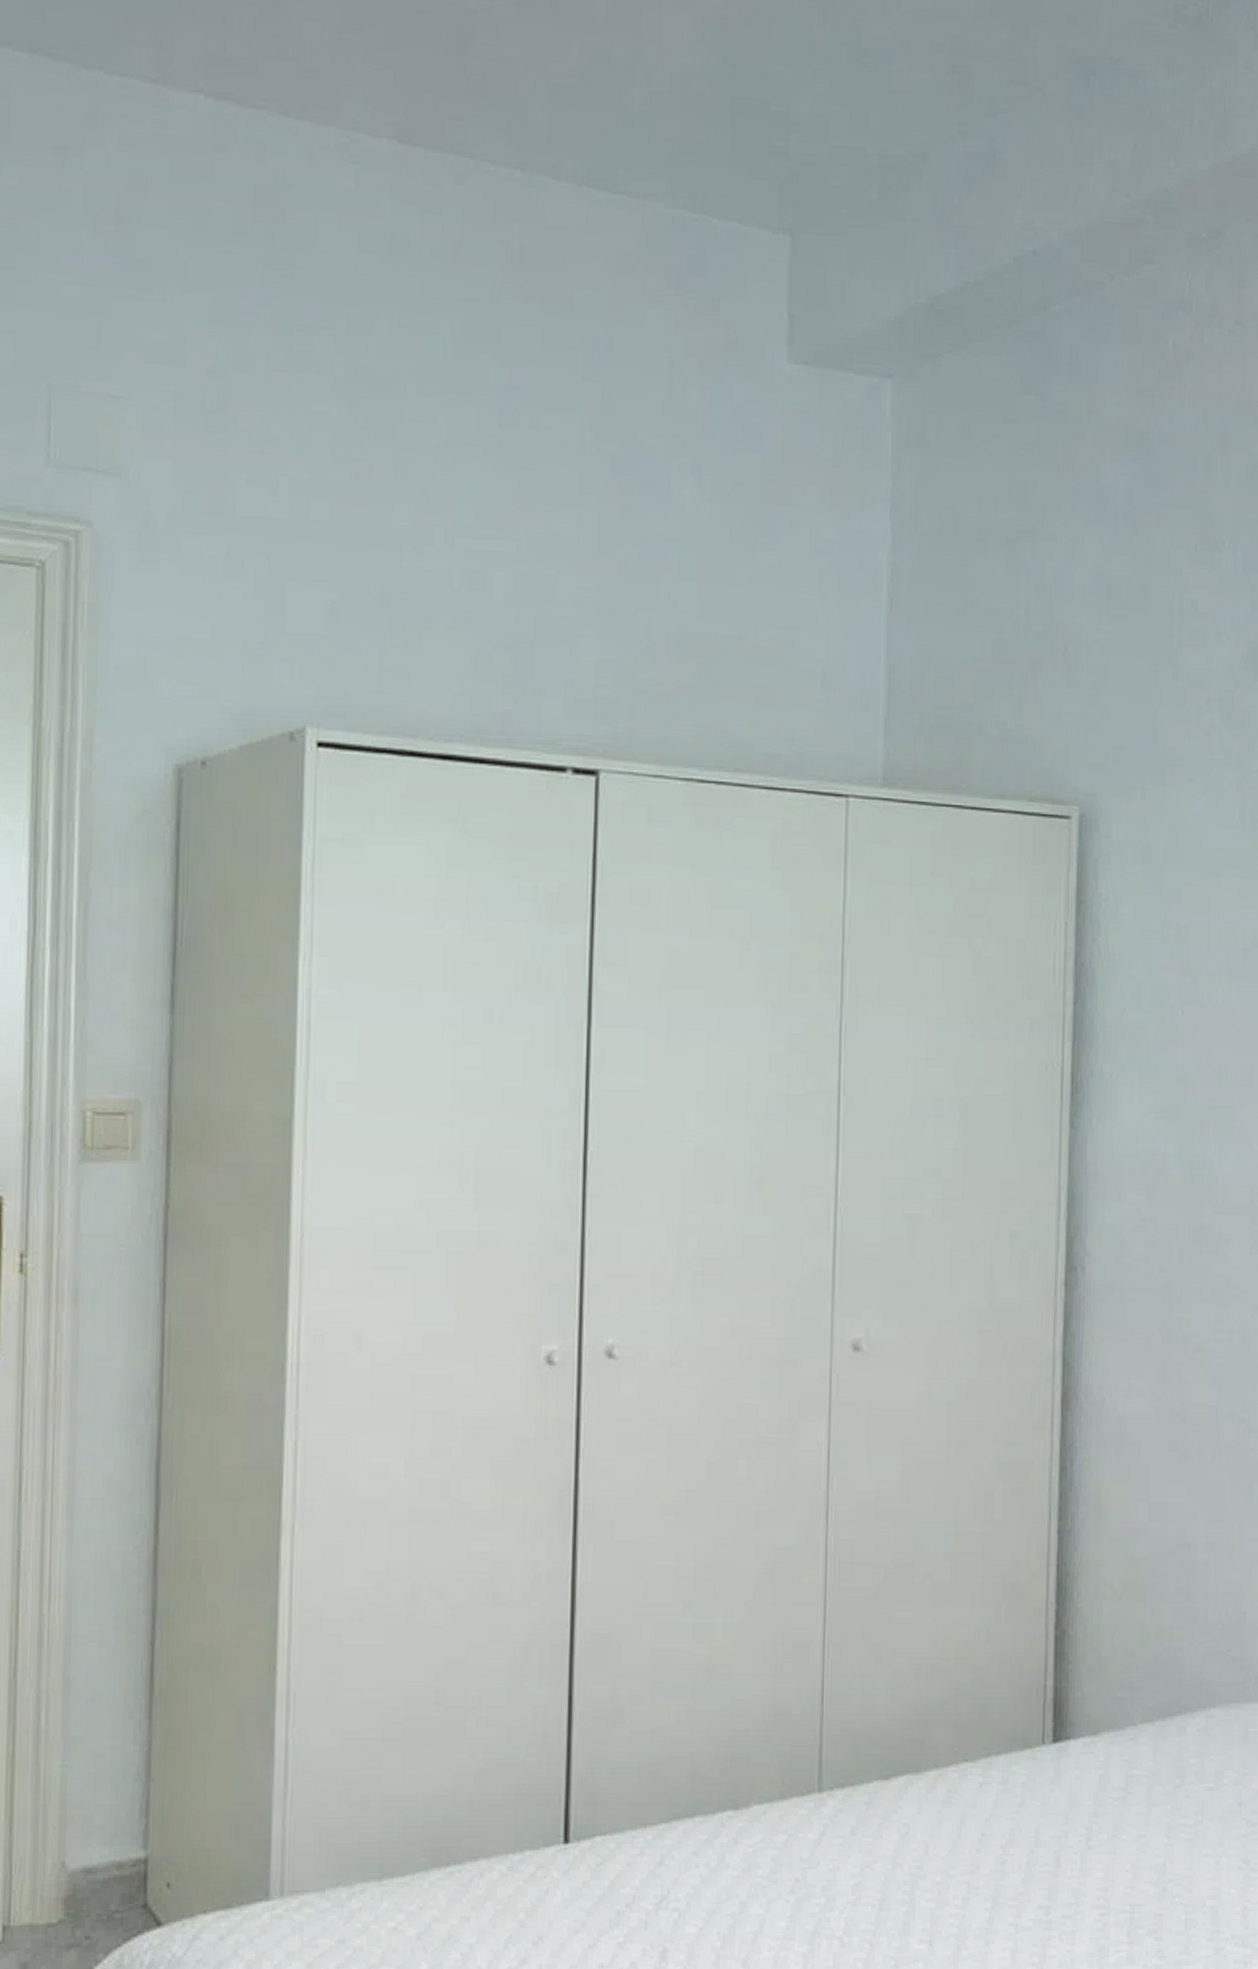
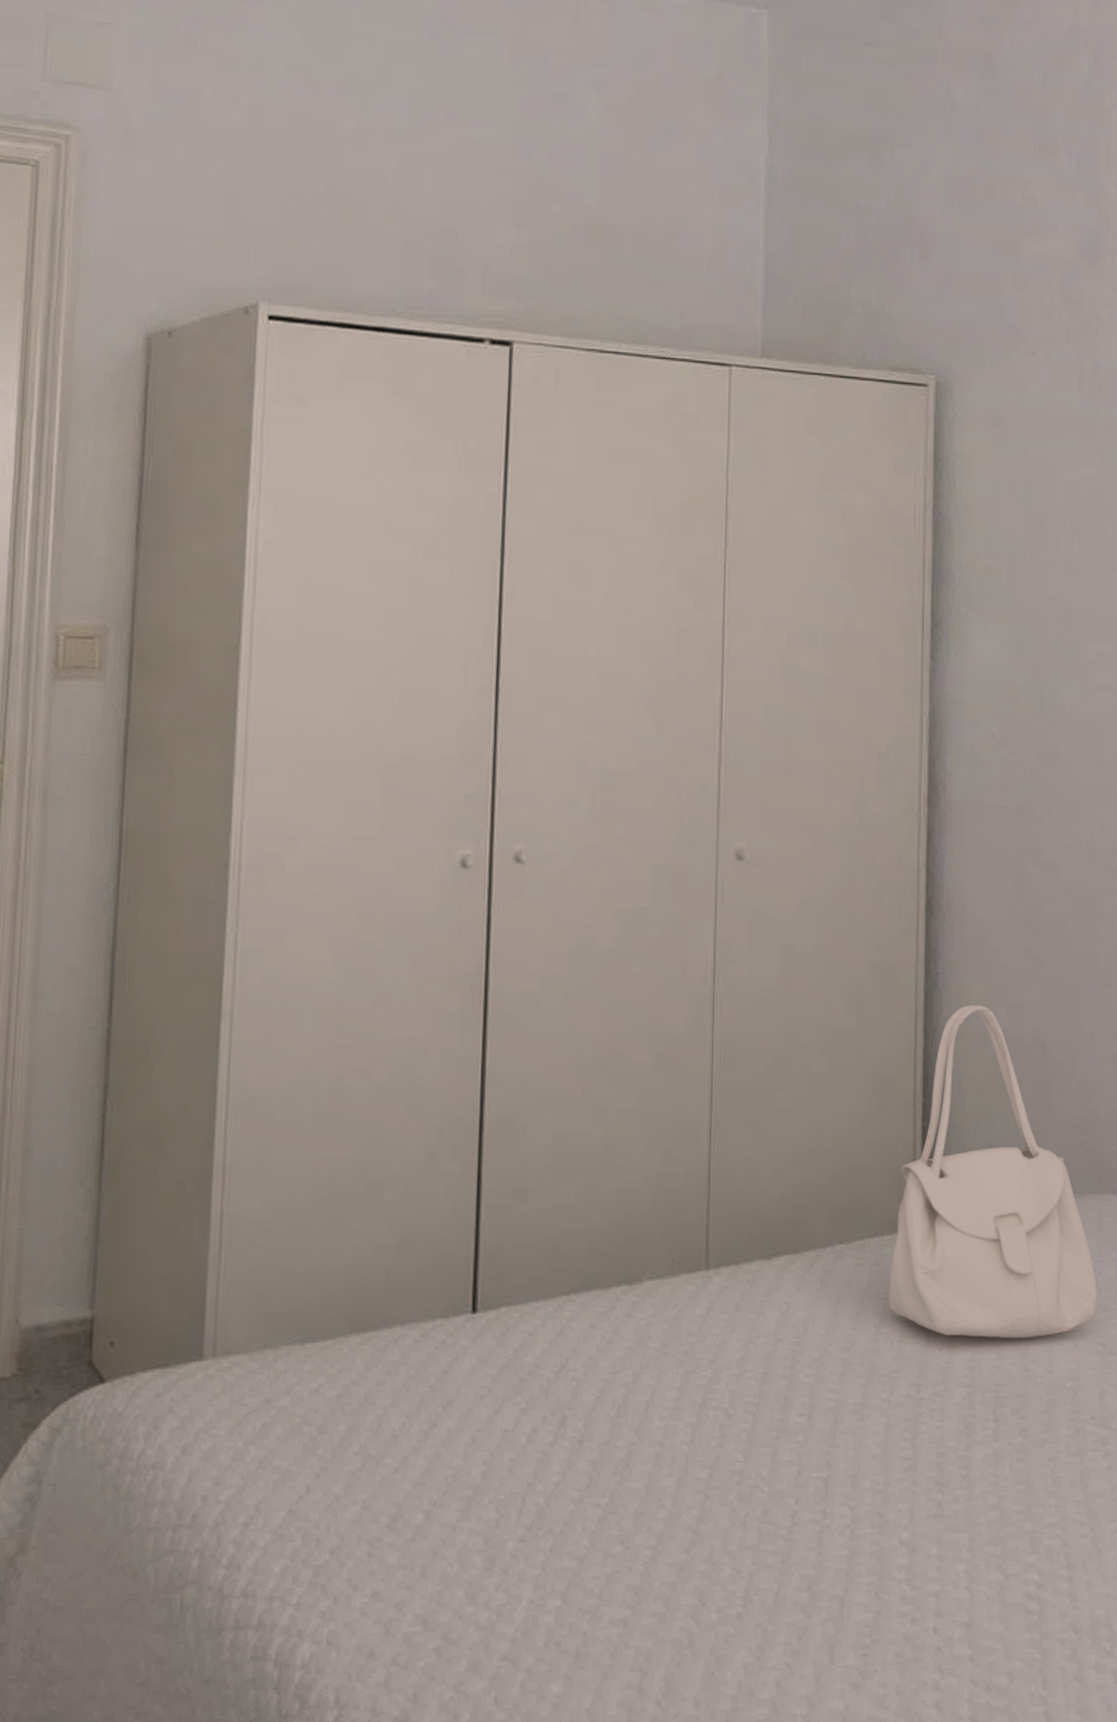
handbag: none [1015,1504,1242,1857] -> present [888,1005,1098,1338]

